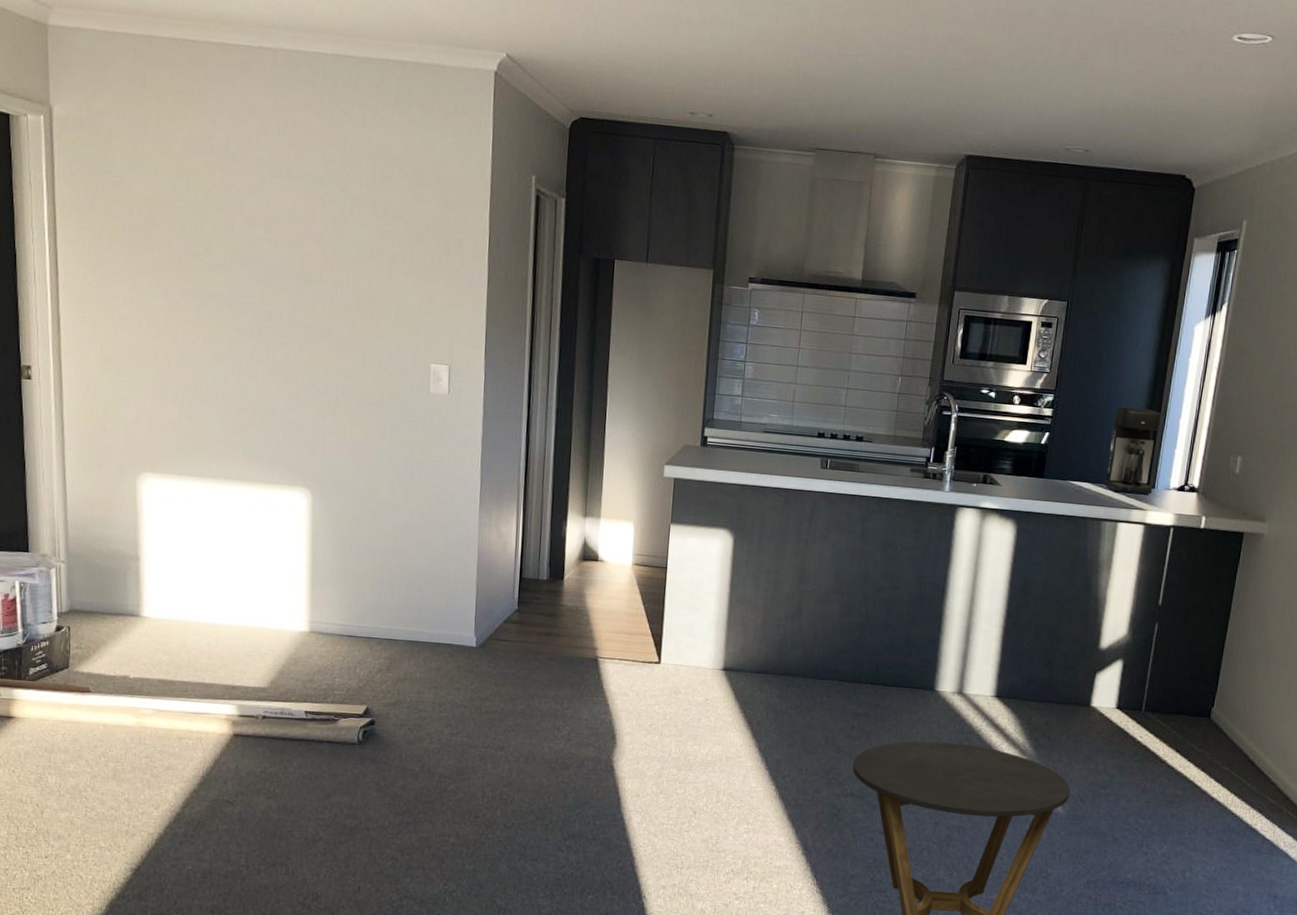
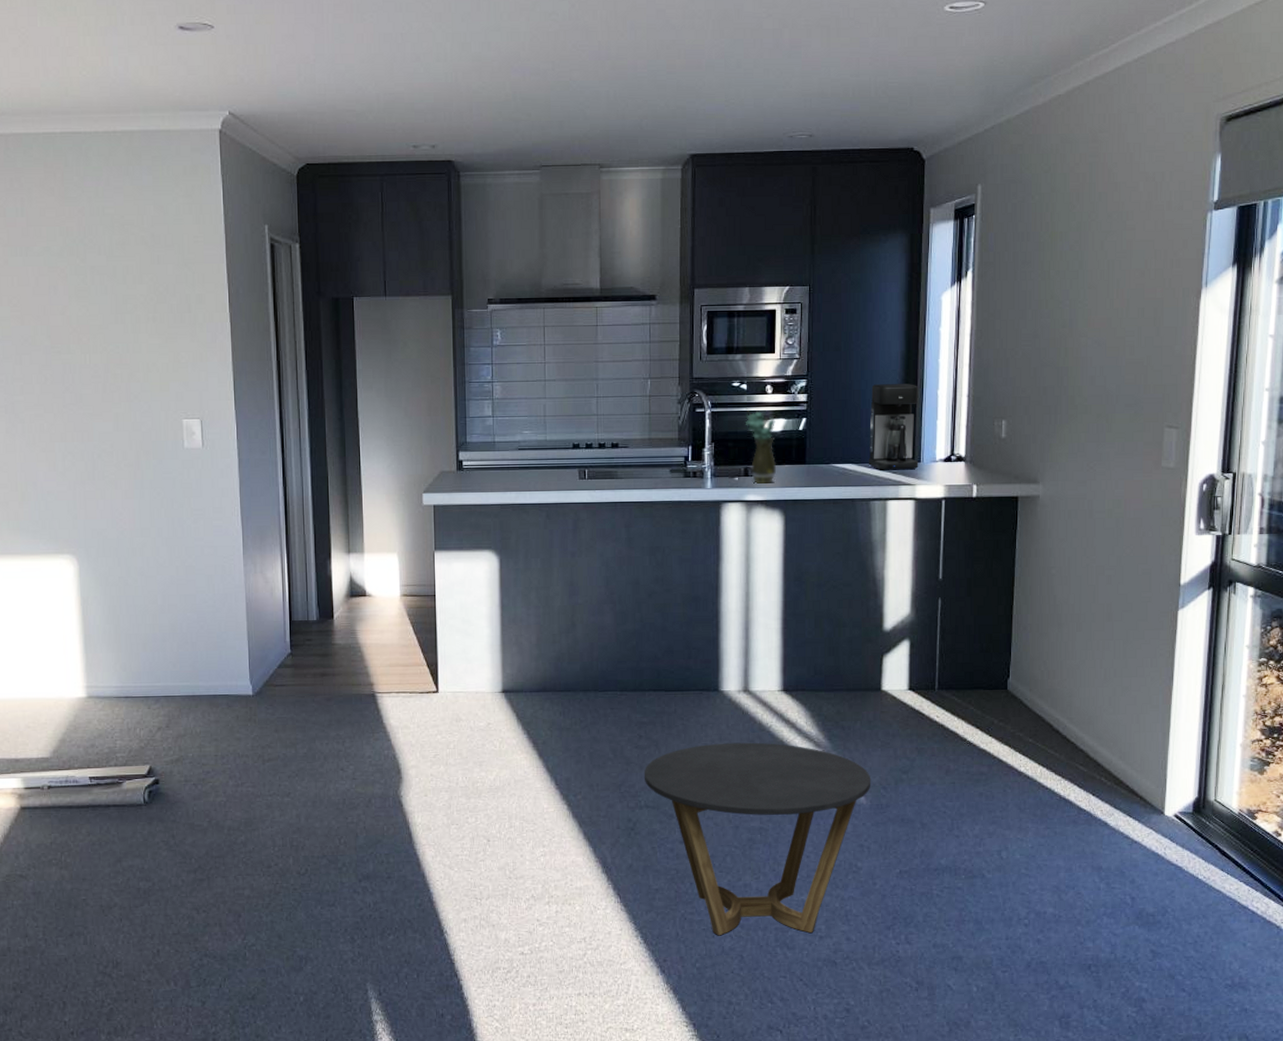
vase: none [988,416,1019,494] -> present [746,408,777,485]

